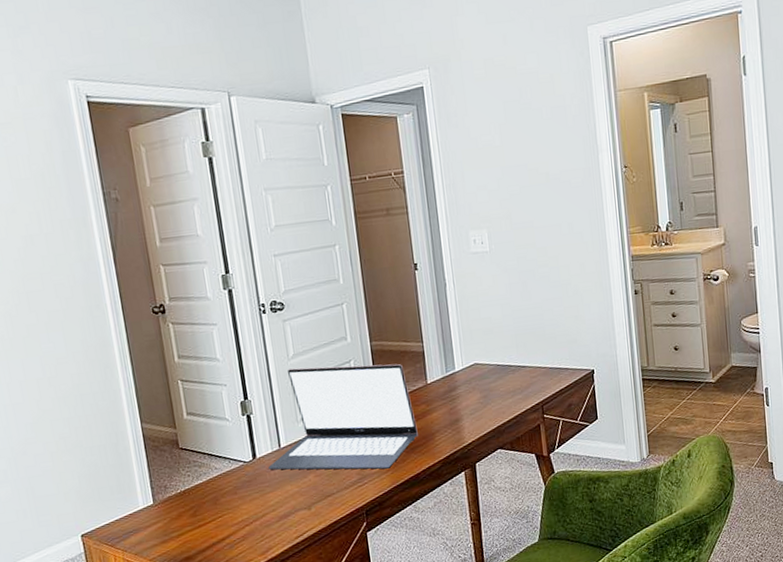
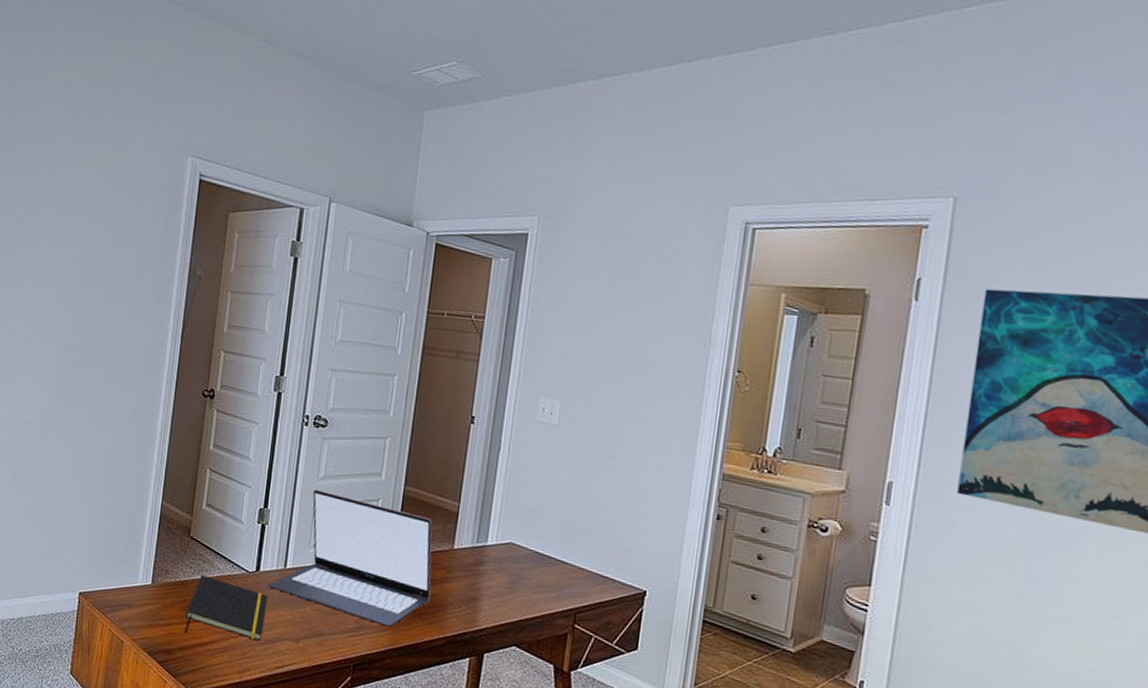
notepad: none [196,477,275,538] -> present [184,575,267,641]

